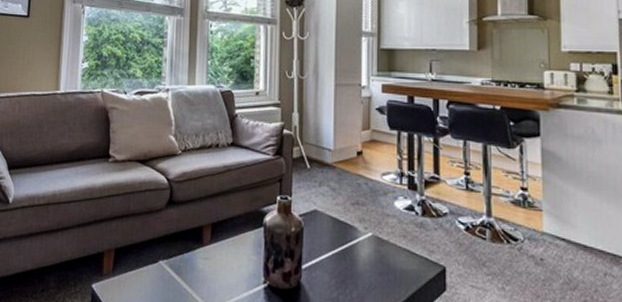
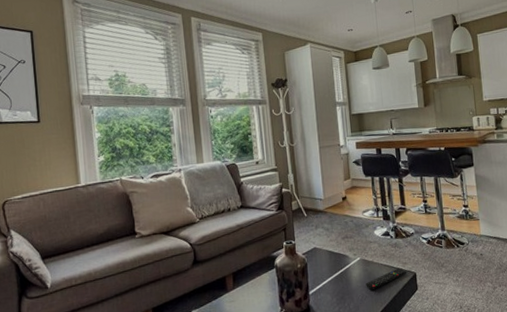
remote control: none [376,256,434,279] -> present [366,267,407,290]

